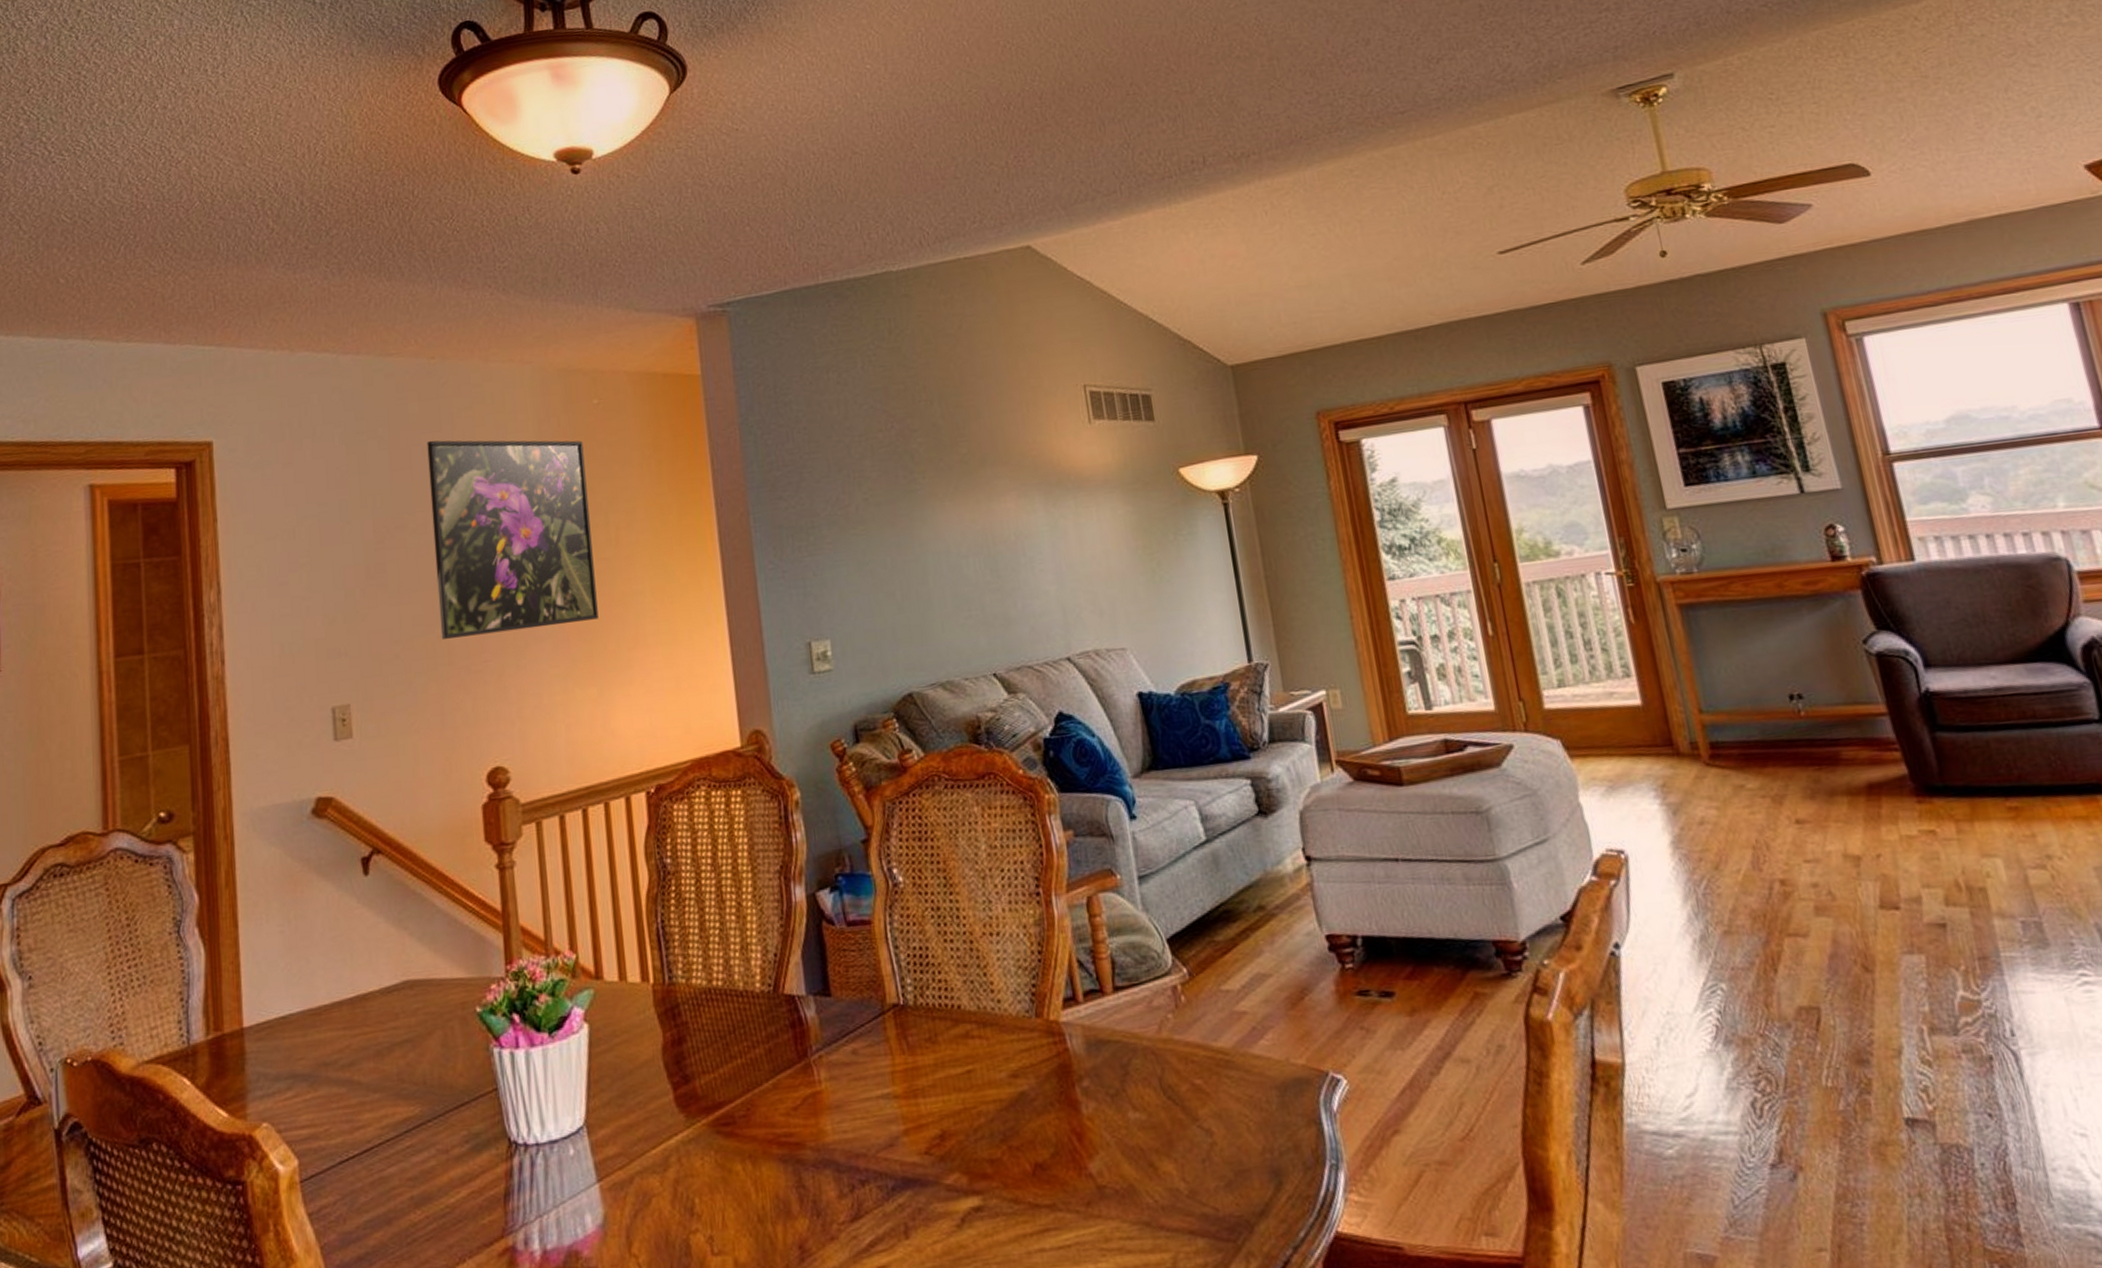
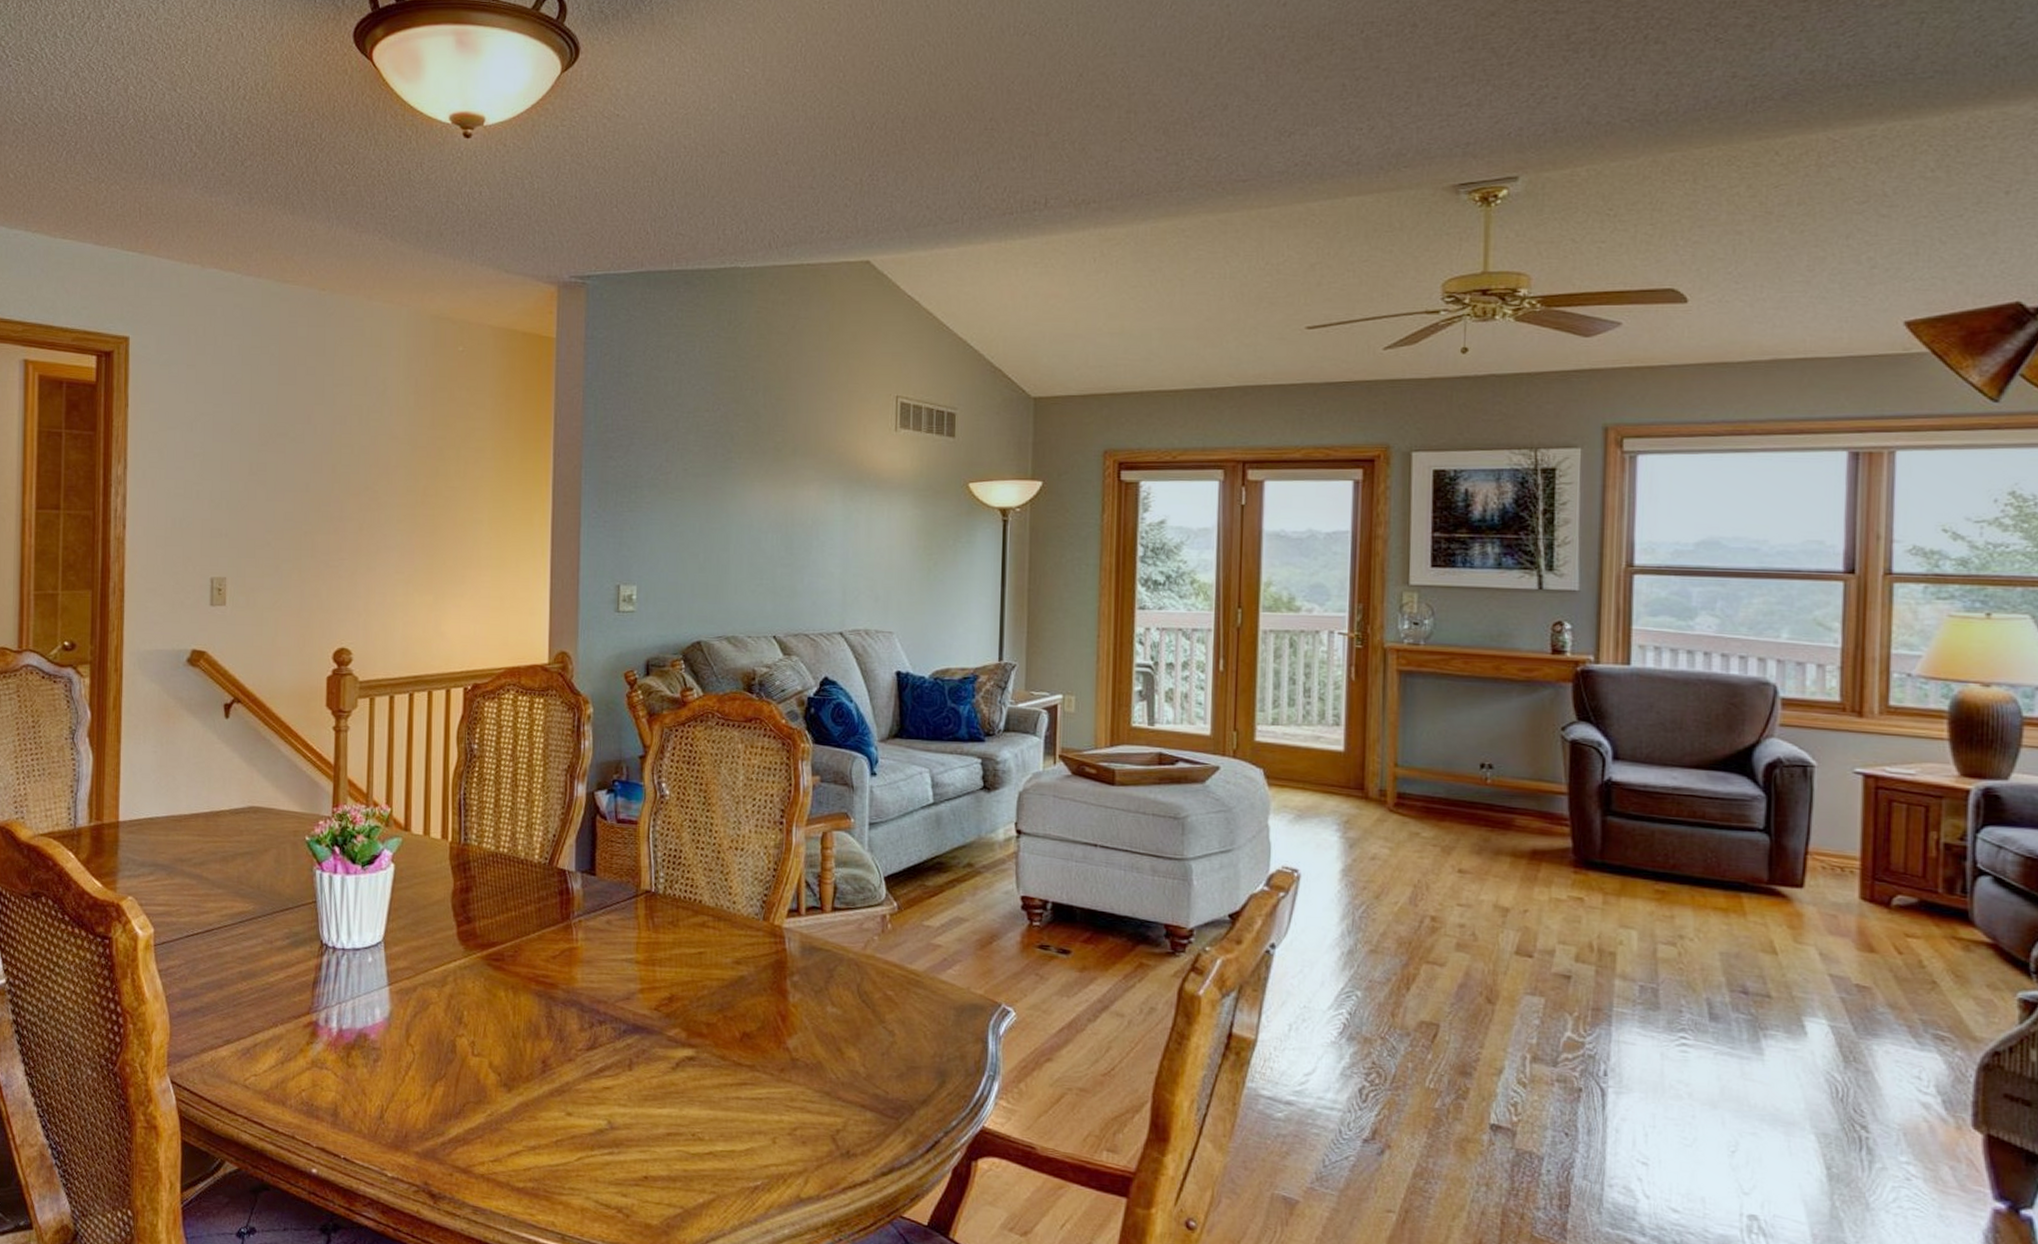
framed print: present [427,440,599,639] -> none [307,363,445,538]

